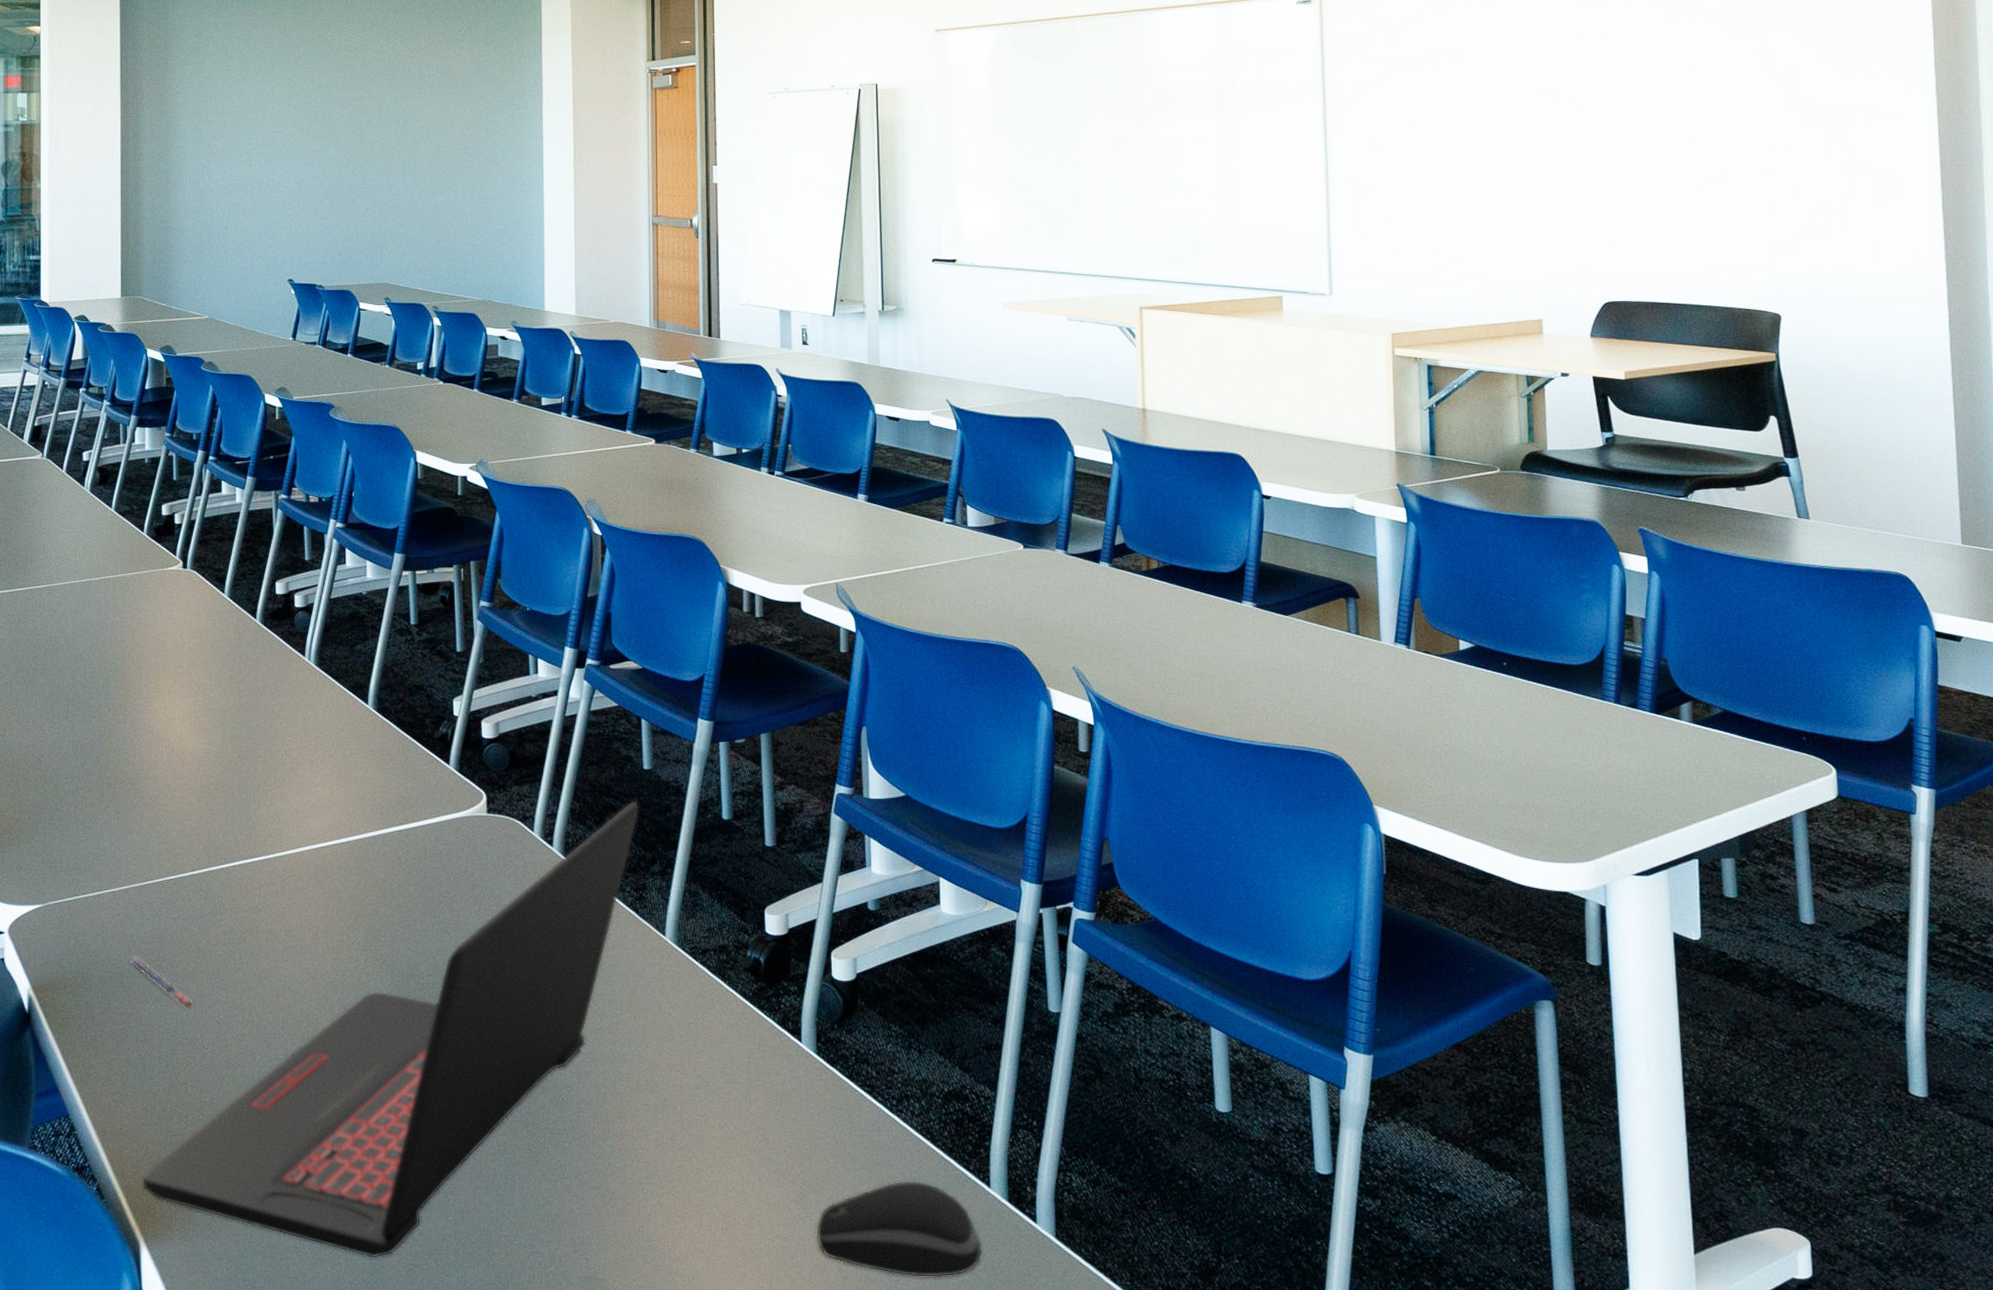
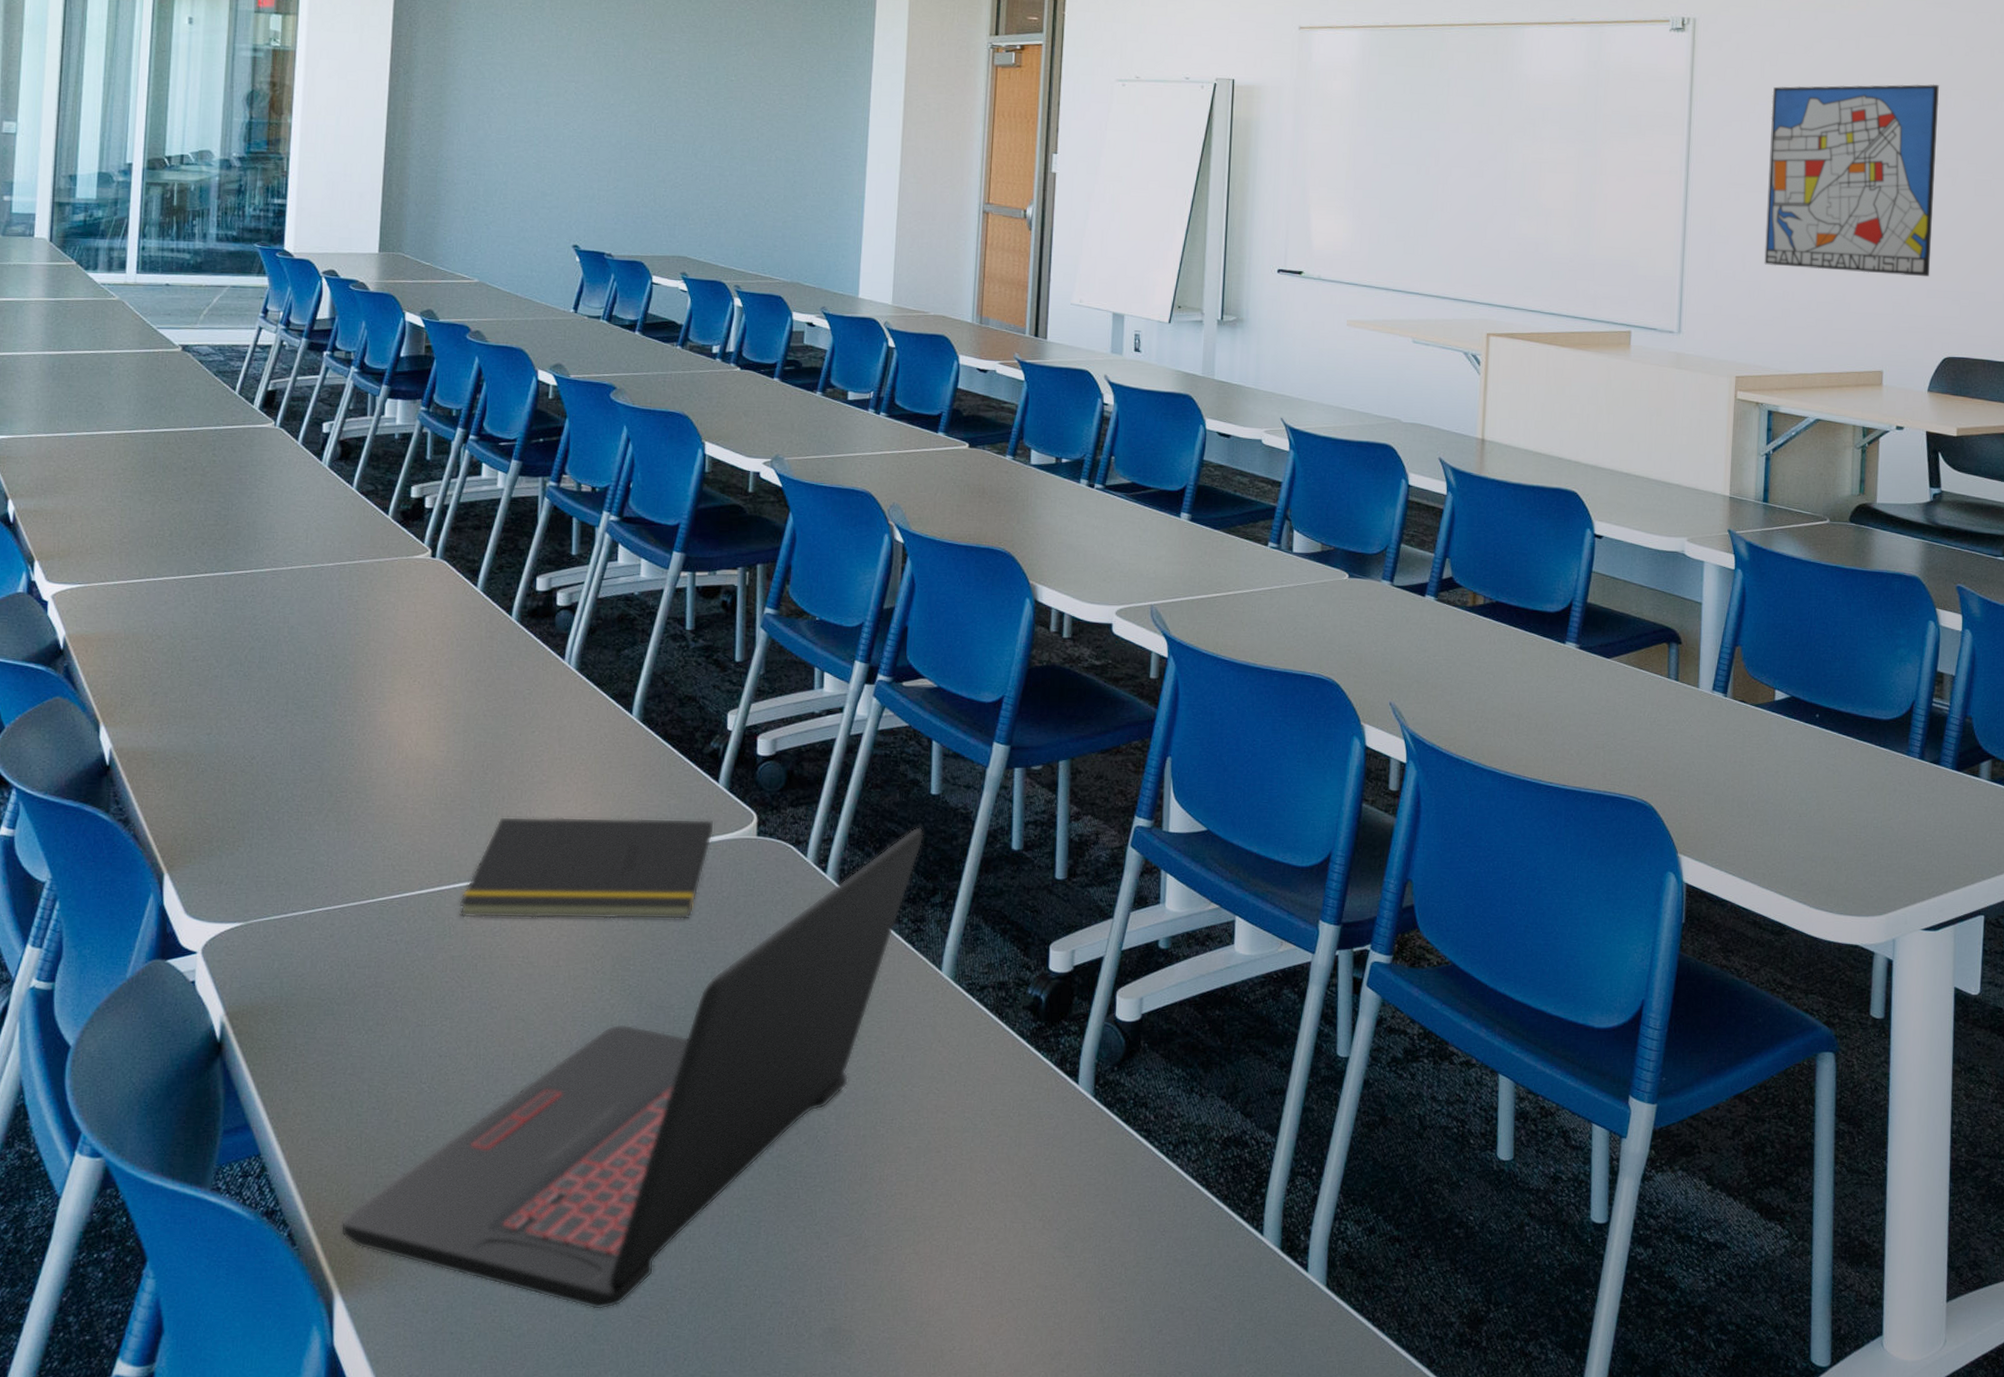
pen: present [130,956,194,1009] -> none [343,981,413,1040]
notepad: none [226,799,449,896] -> present [459,816,715,920]
computer mouse: present [815,1180,983,1278] -> none [1078,1227,1251,1328]
wall art: none [1404,34,1582,224] -> present [1764,84,1939,277]

